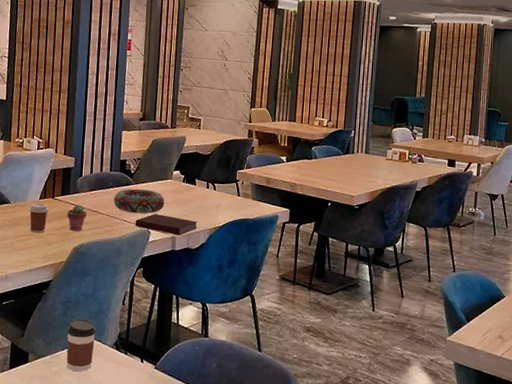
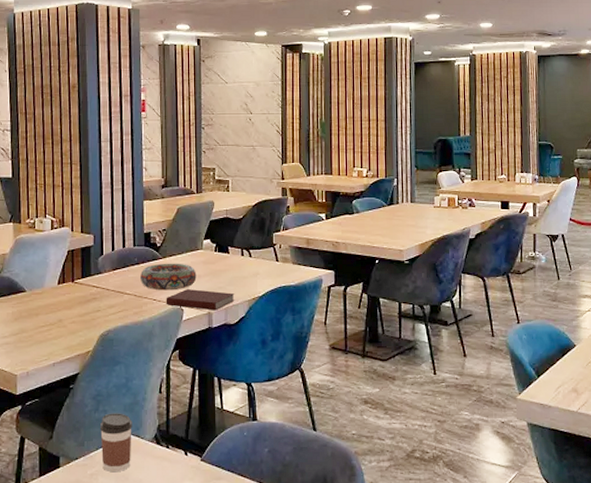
coffee cup: present [29,203,49,233] -> none [47,288,69,322]
potted succulent: present [67,205,87,231] -> none [90,287,111,316]

